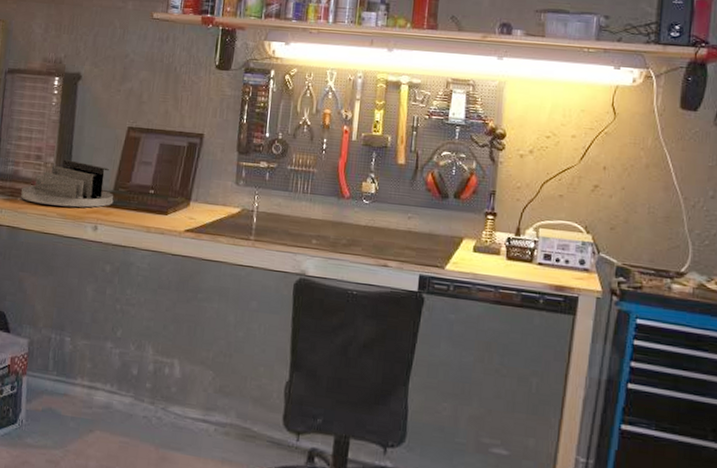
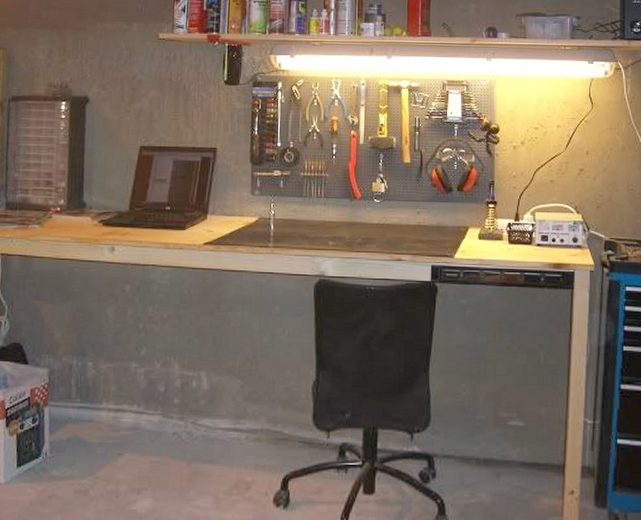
desk organizer: present [21,159,114,208] -> none [32,183,130,231]

